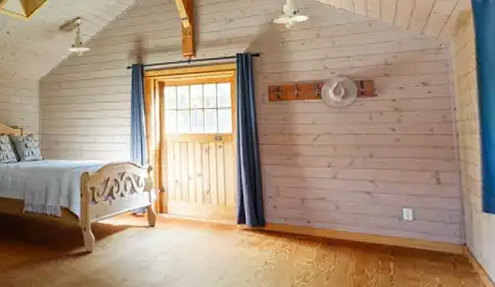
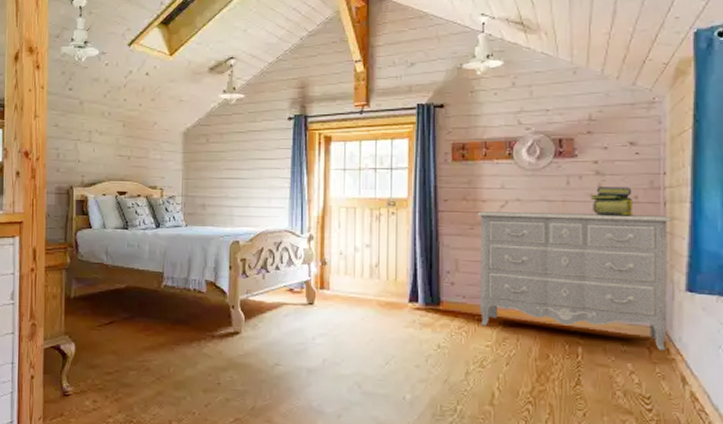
dresser: none [293,144,469,265] -> present [477,211,672,351]
stack of books: none [391,121,431,147] -> present [590,187,634,216]

